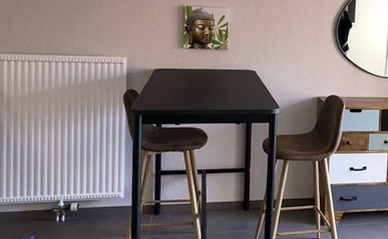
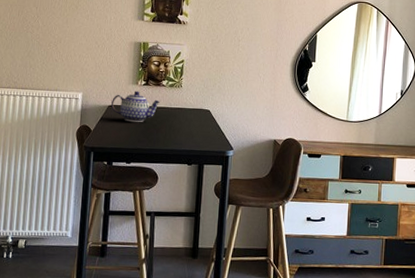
teapot: none [156,54,207,85] -> present [110,90,161,123]

